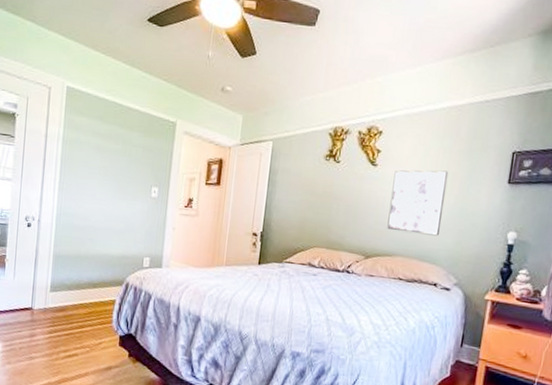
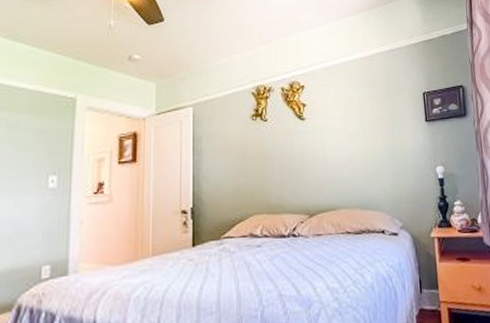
wall art: present [387,170,449,236] -> none [323,117,376,183]

